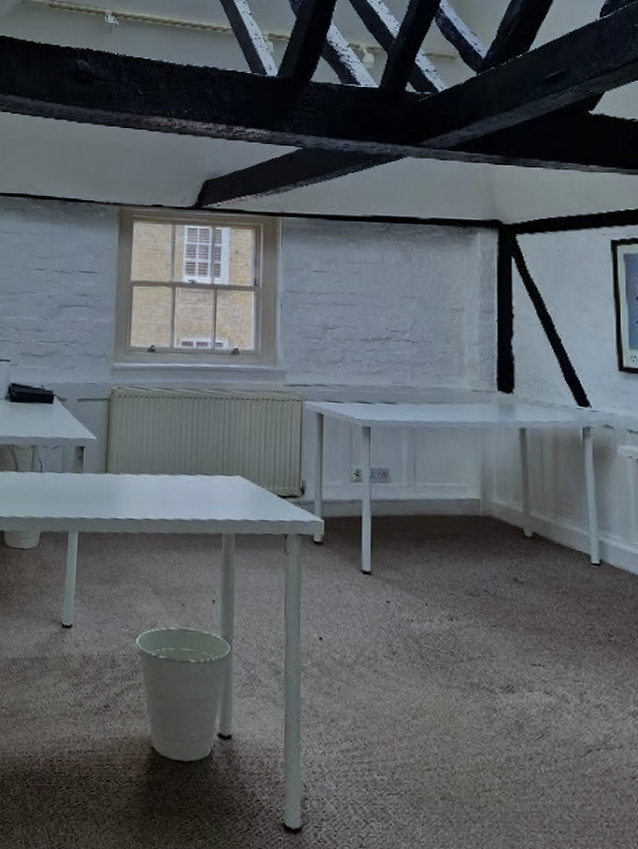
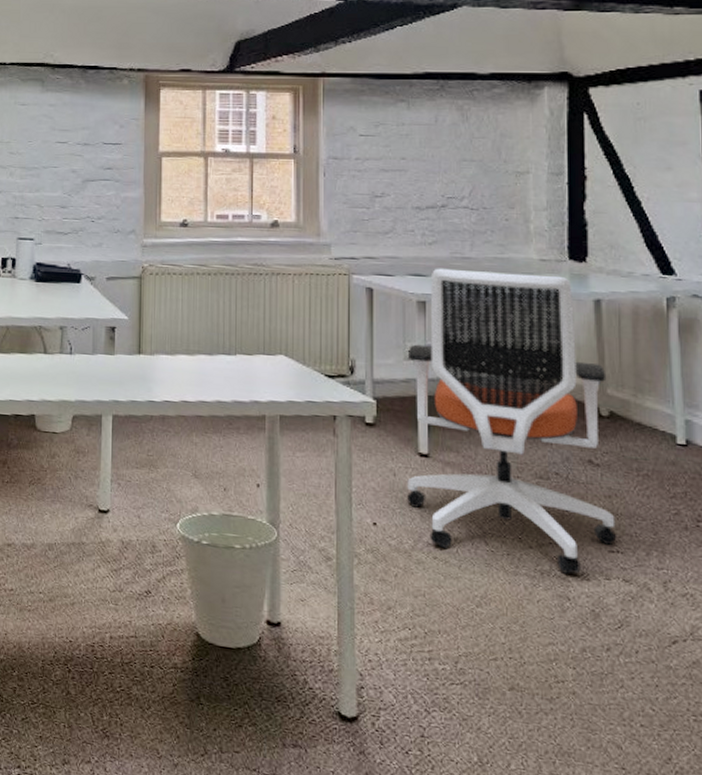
office chair: none [351,396,538,687] -> present [407,268,616,574]

